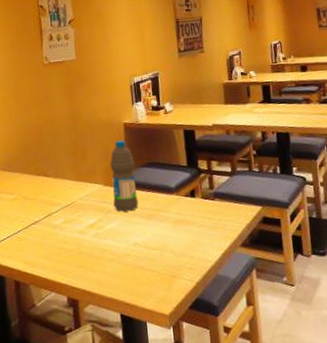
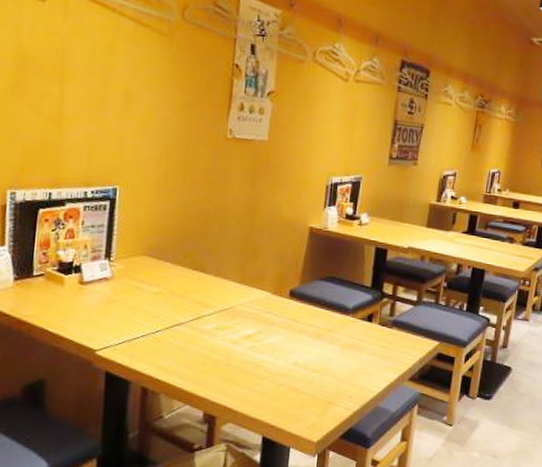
water bottle: present [110,140,138,212] -> none [279,245,313,327]

